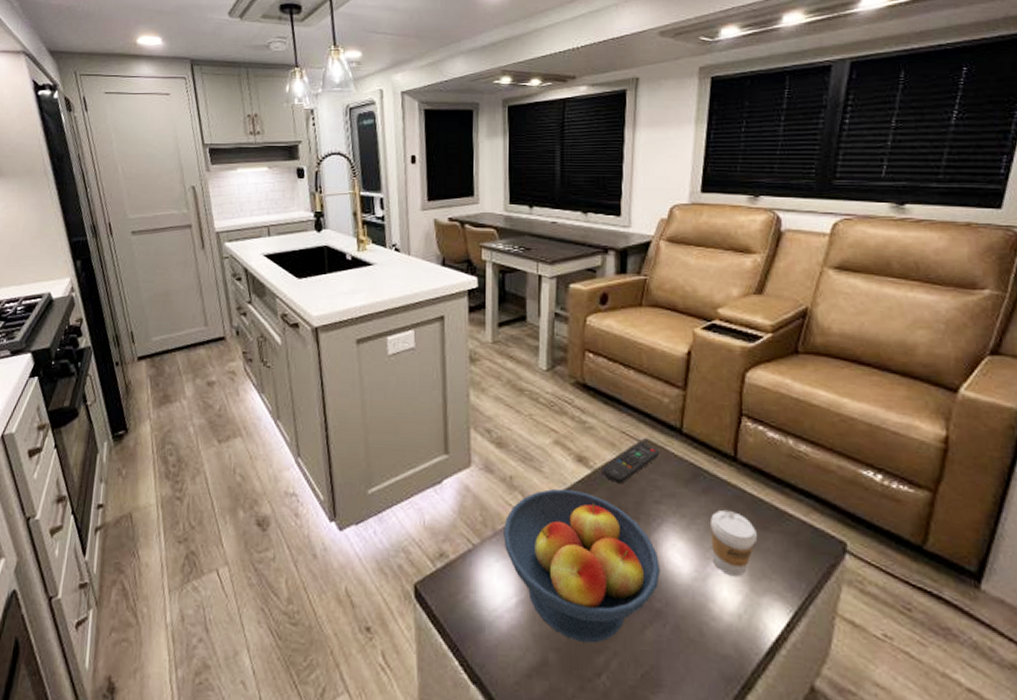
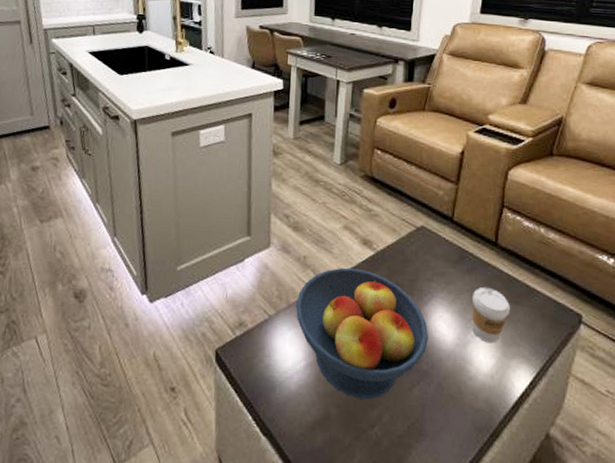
remote control: present [602,442,658,483] -> none [383,229,432,263]

